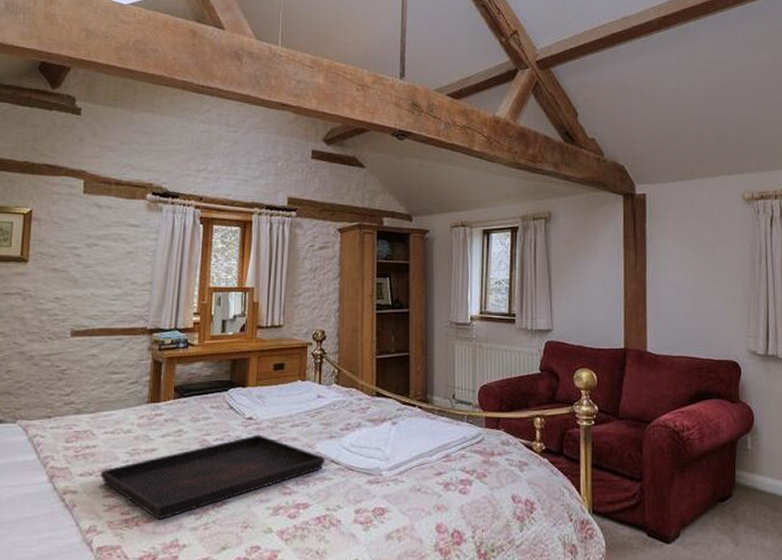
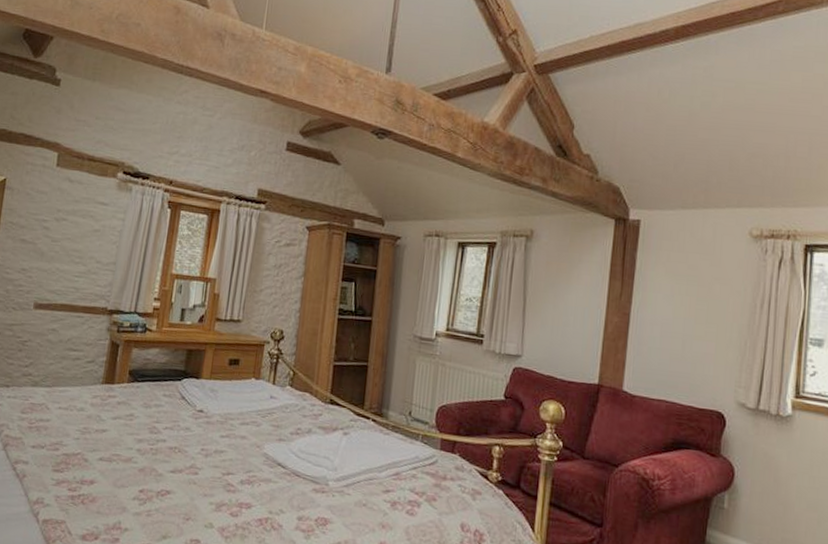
serving tray: present [100,434,325,520] -> none [51,428,272,501]

